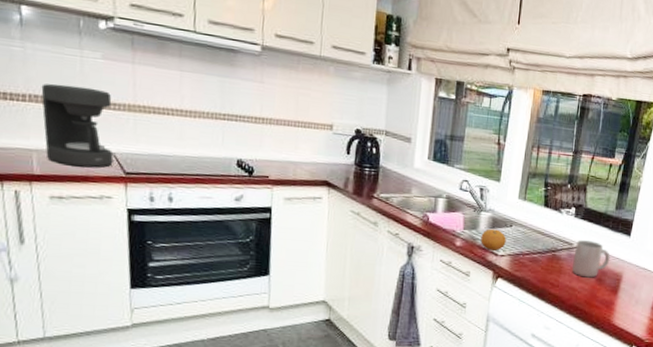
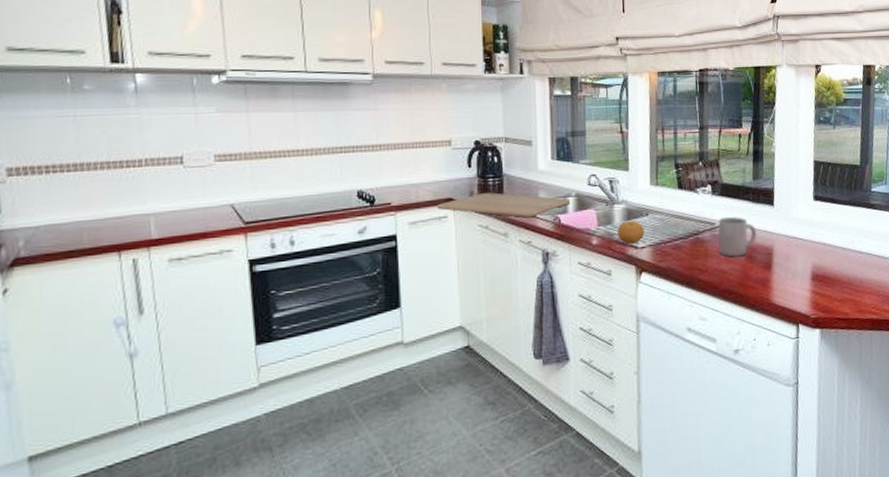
coffee maker: present [41,84,114,168] -> none [157,142,232,225]
chopping board: none [313,181,441,212] -> present [437,192,571,218]

